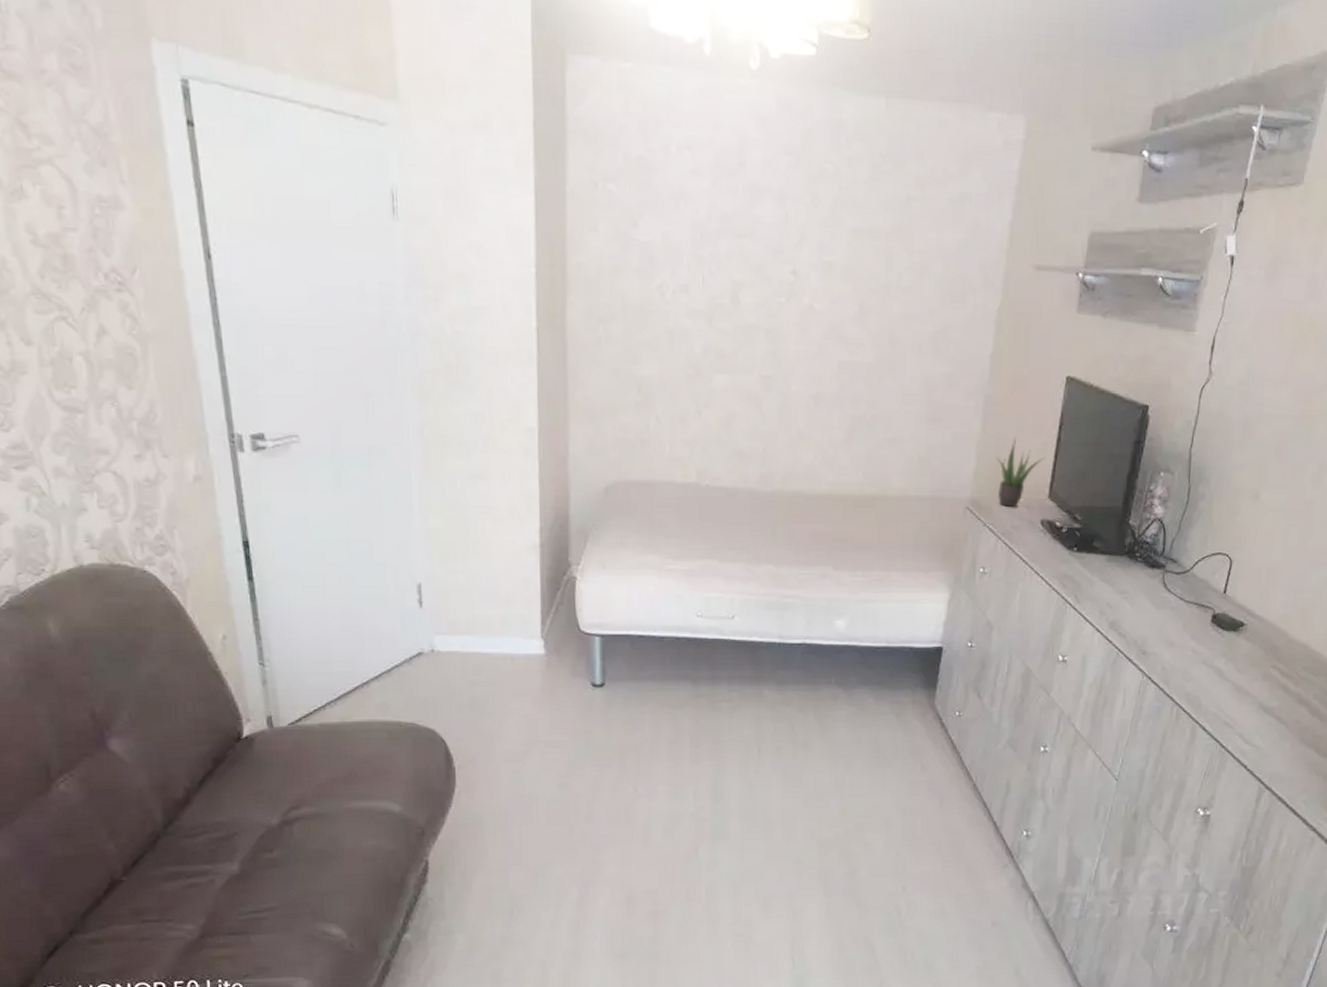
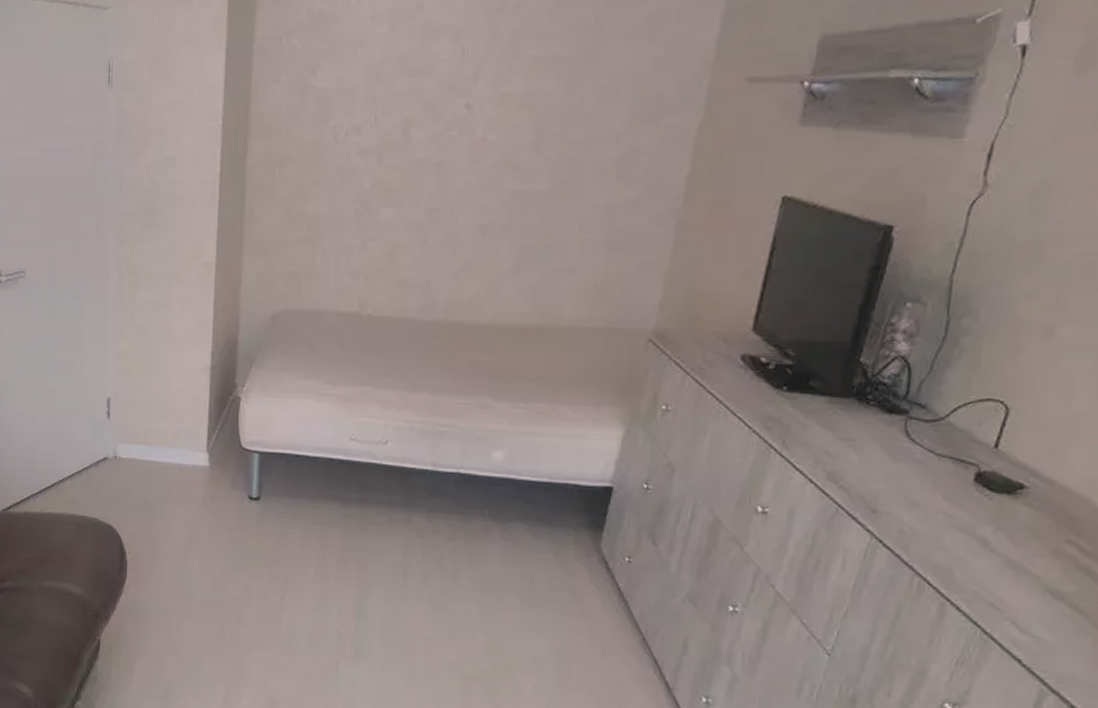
potted plant: present [997,437,1045,508] -> none [688,264,751,341]

